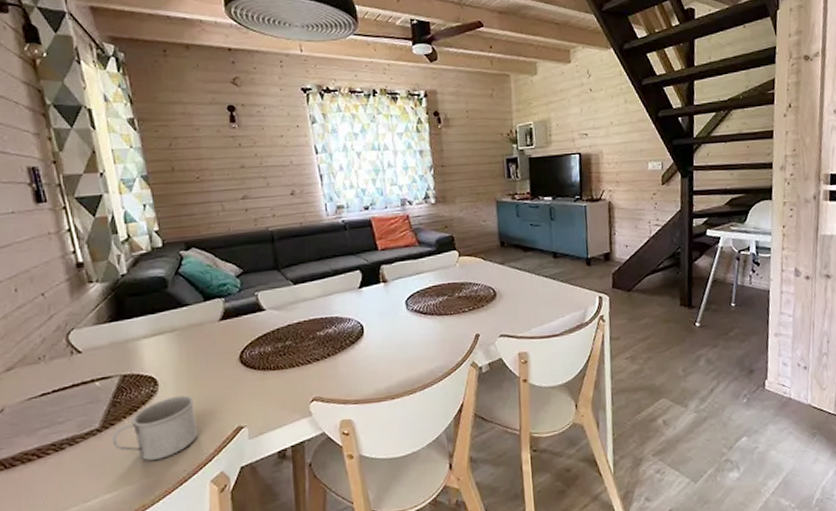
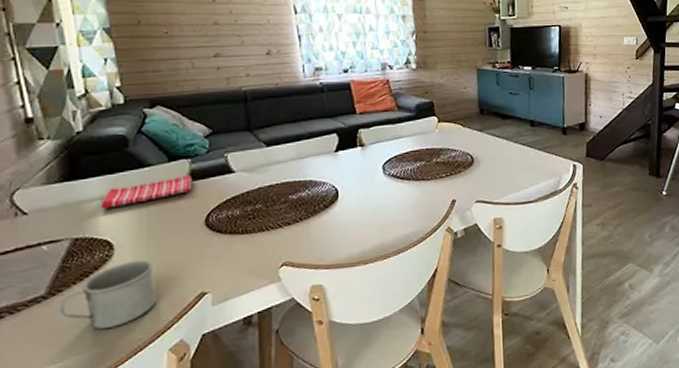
dish towel: none [145,313,227,347] -> present [101,174,193,209]

